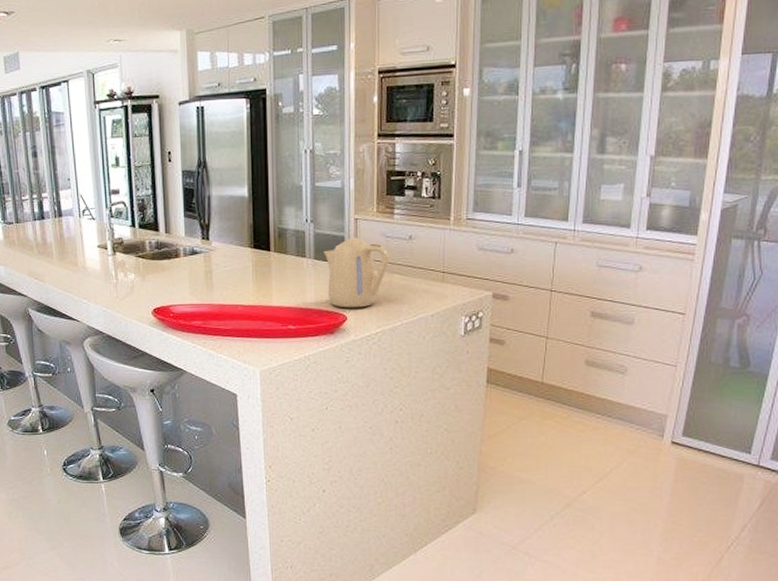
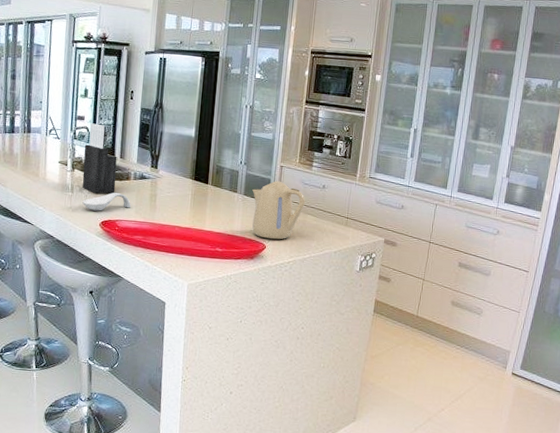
knife block: none [123,196,165,278] -> present [82,123,117,194]
spoon rest: none [129,274,184,298] -> present [82,192,131,211]

